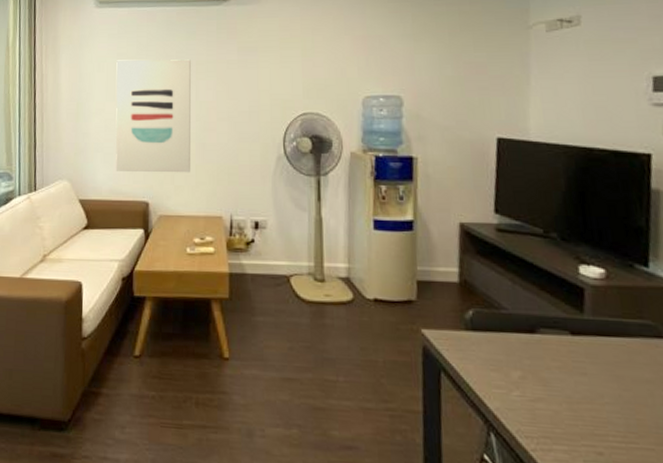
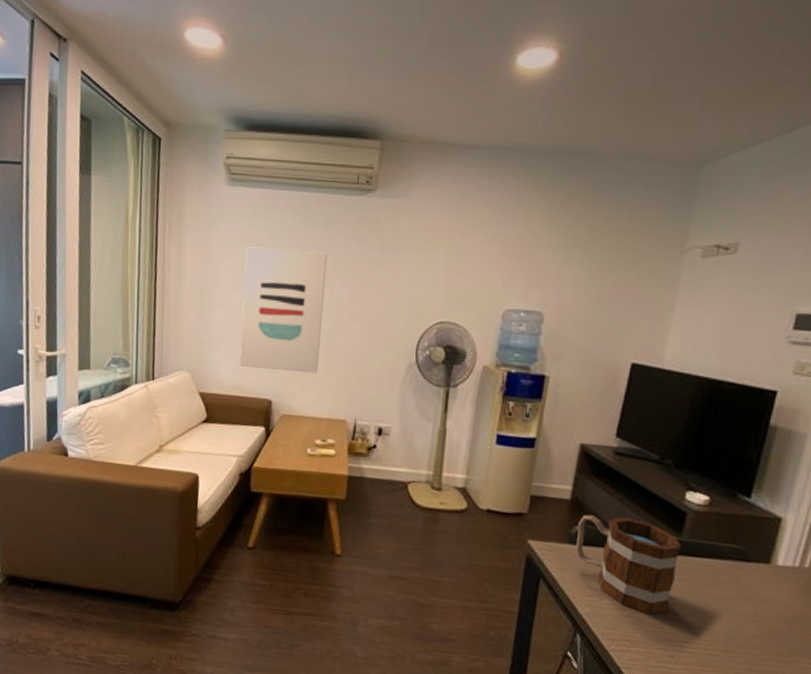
mug: none [471,297,587,406] -> present [576,514,682,615]

